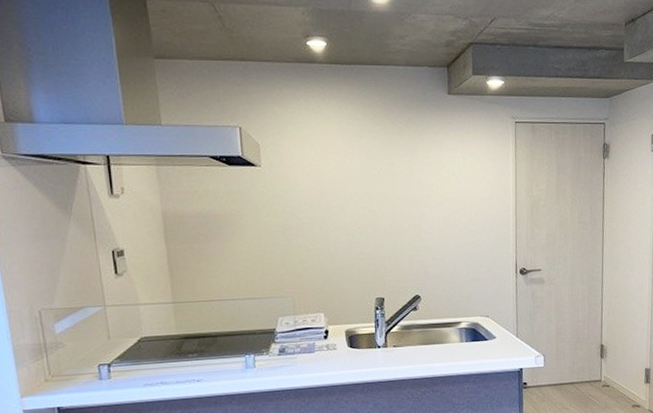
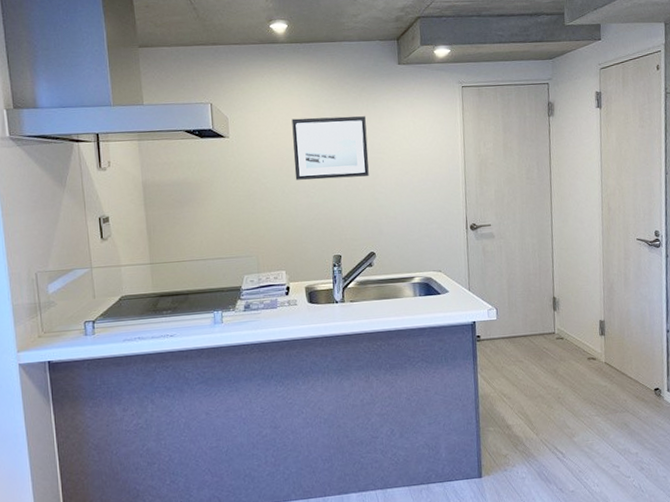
wall art: none [331,148,415,217] -> present [292,116,369,180]

